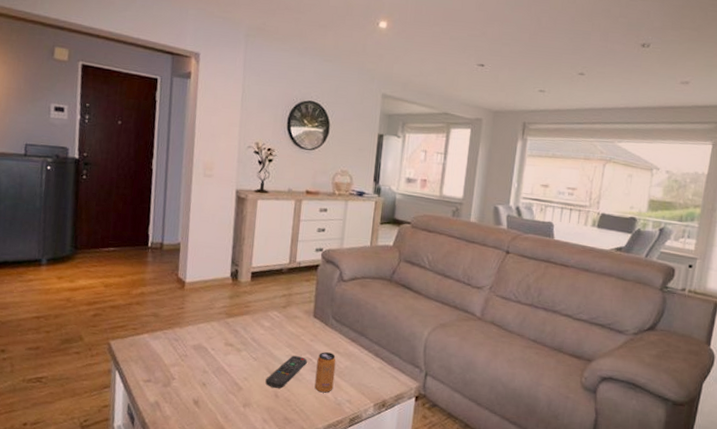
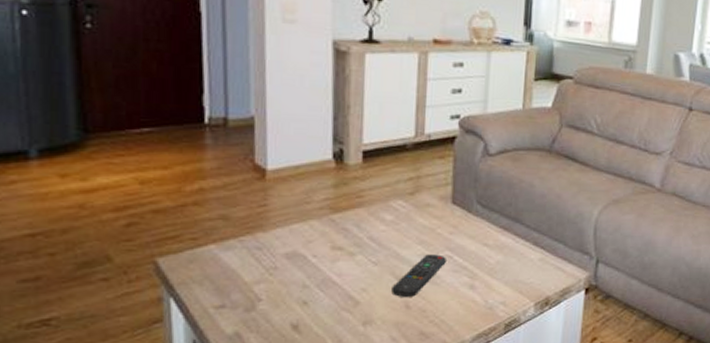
beverage can: present [314,352,336,393] -> none [458,246,485,296]

